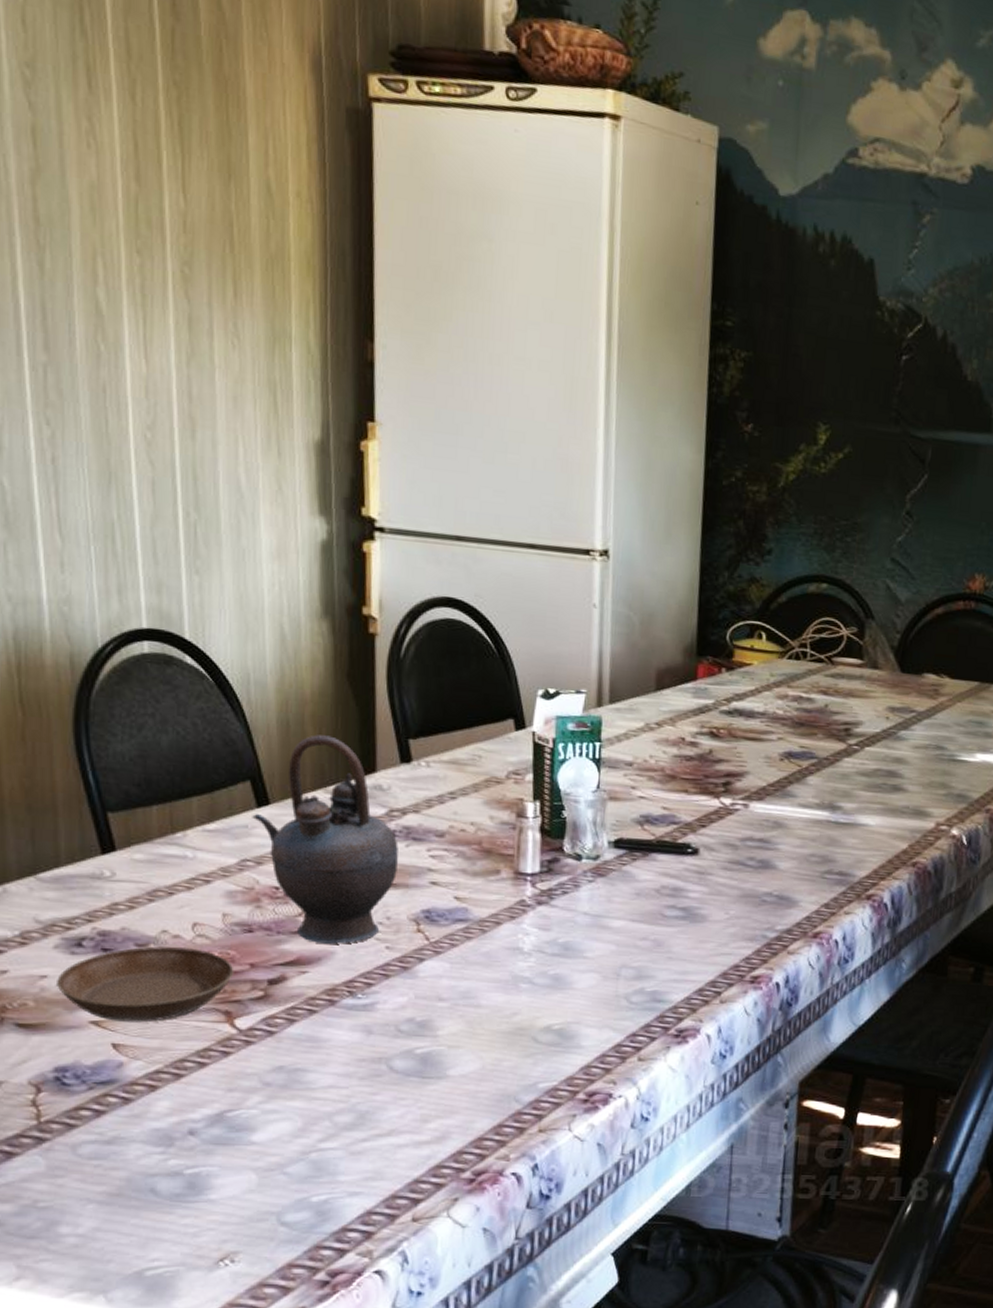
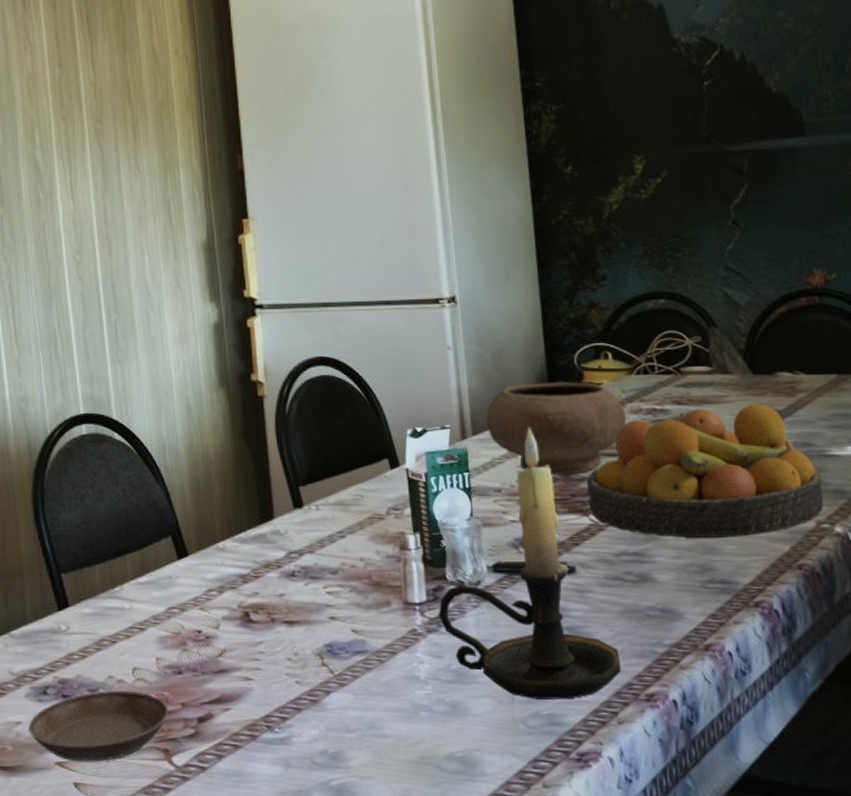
teapot: present [252,734,398,944] -> none [175,490,300,681]
candle holder: none [550,701,731,978] -> present [438,427,621,700]
bowl: none [625,655,772,756] -> present [486,382,627,475]
fruit bowl: none [721,701,948,832] -> present [586,404,824,539]

